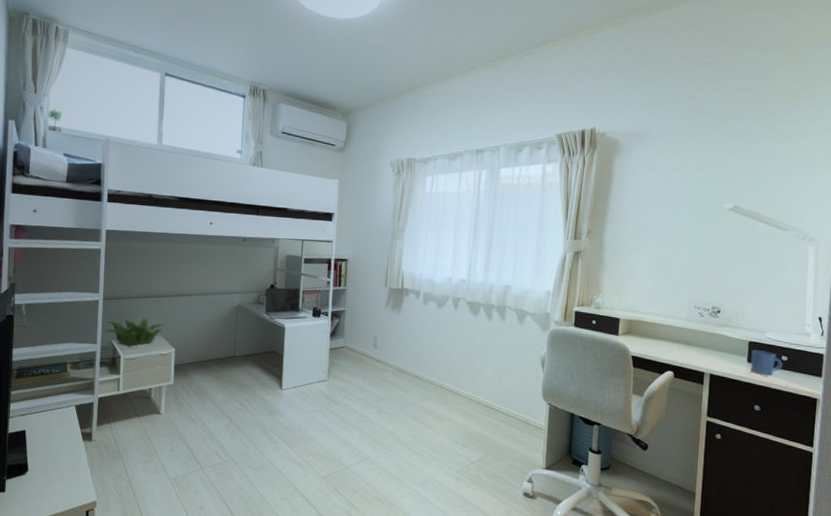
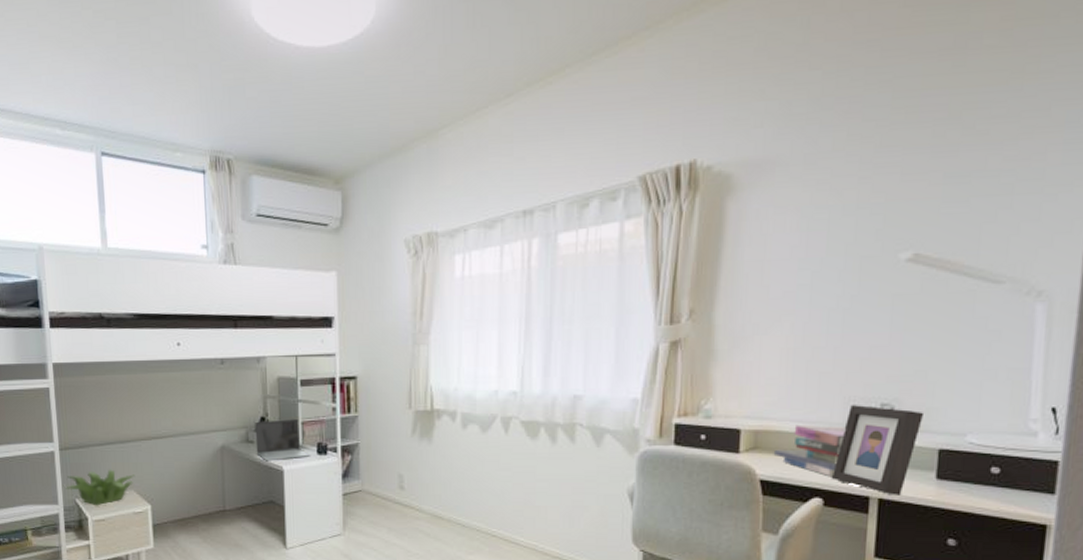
books: none [641,317,689,357] -> present [773,424,846,477]
picture frame: none [679,306,740,372] -> present [831,405,925,495]
mug: present [750,349,783,376] -> none [941,460,992,497]

